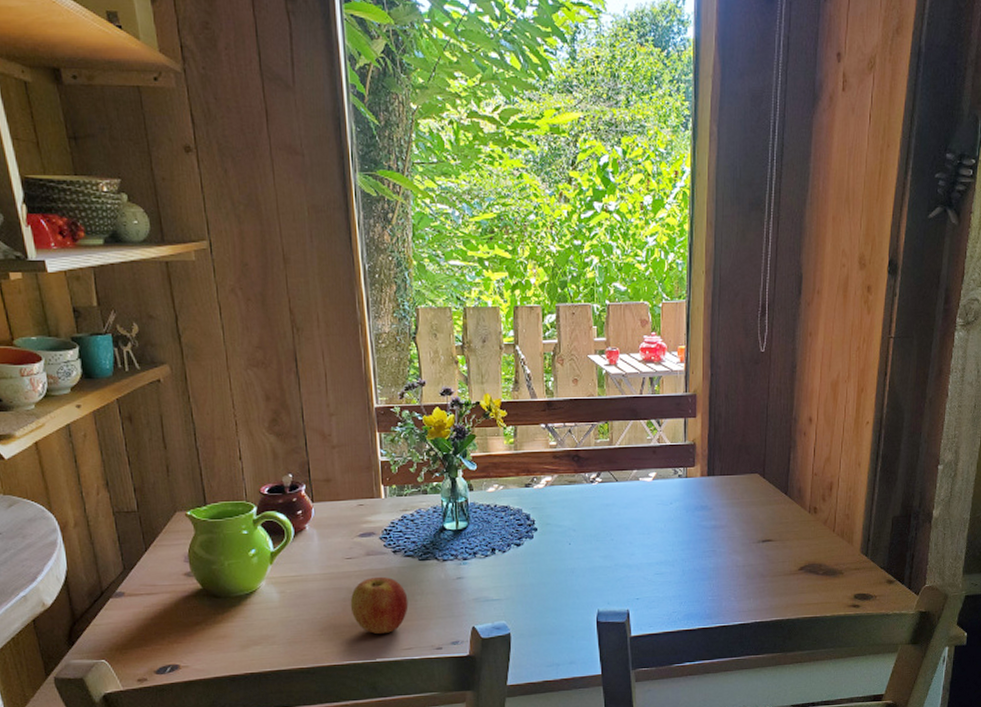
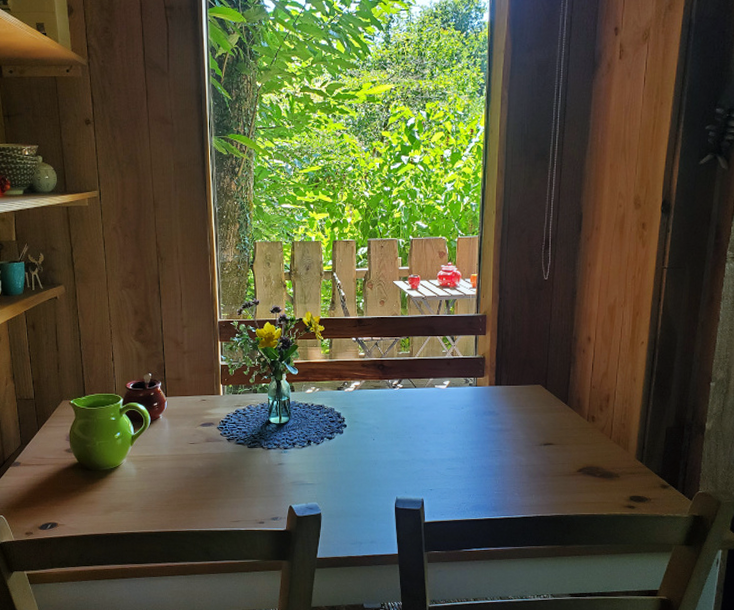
apple: present [350,576,408,635] -> none [191,459,238,508]

